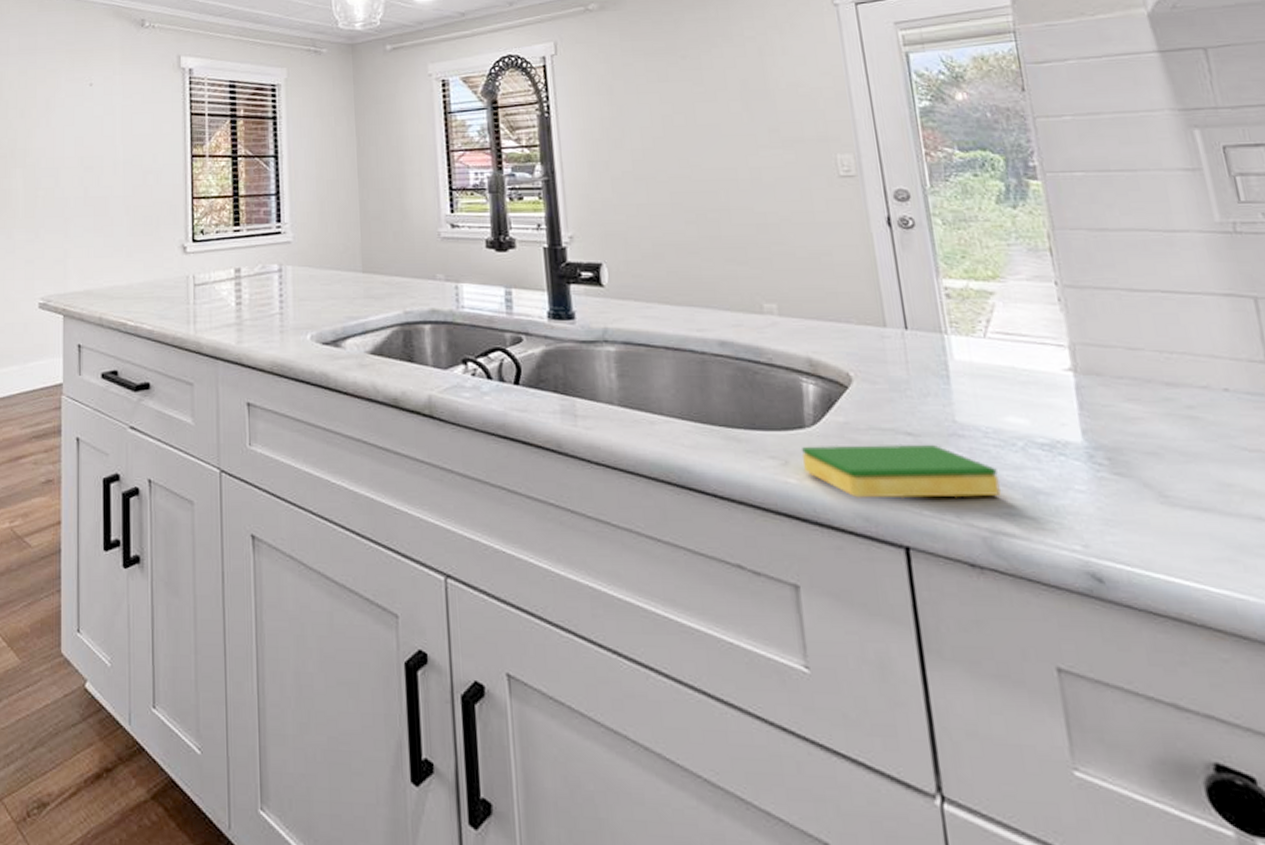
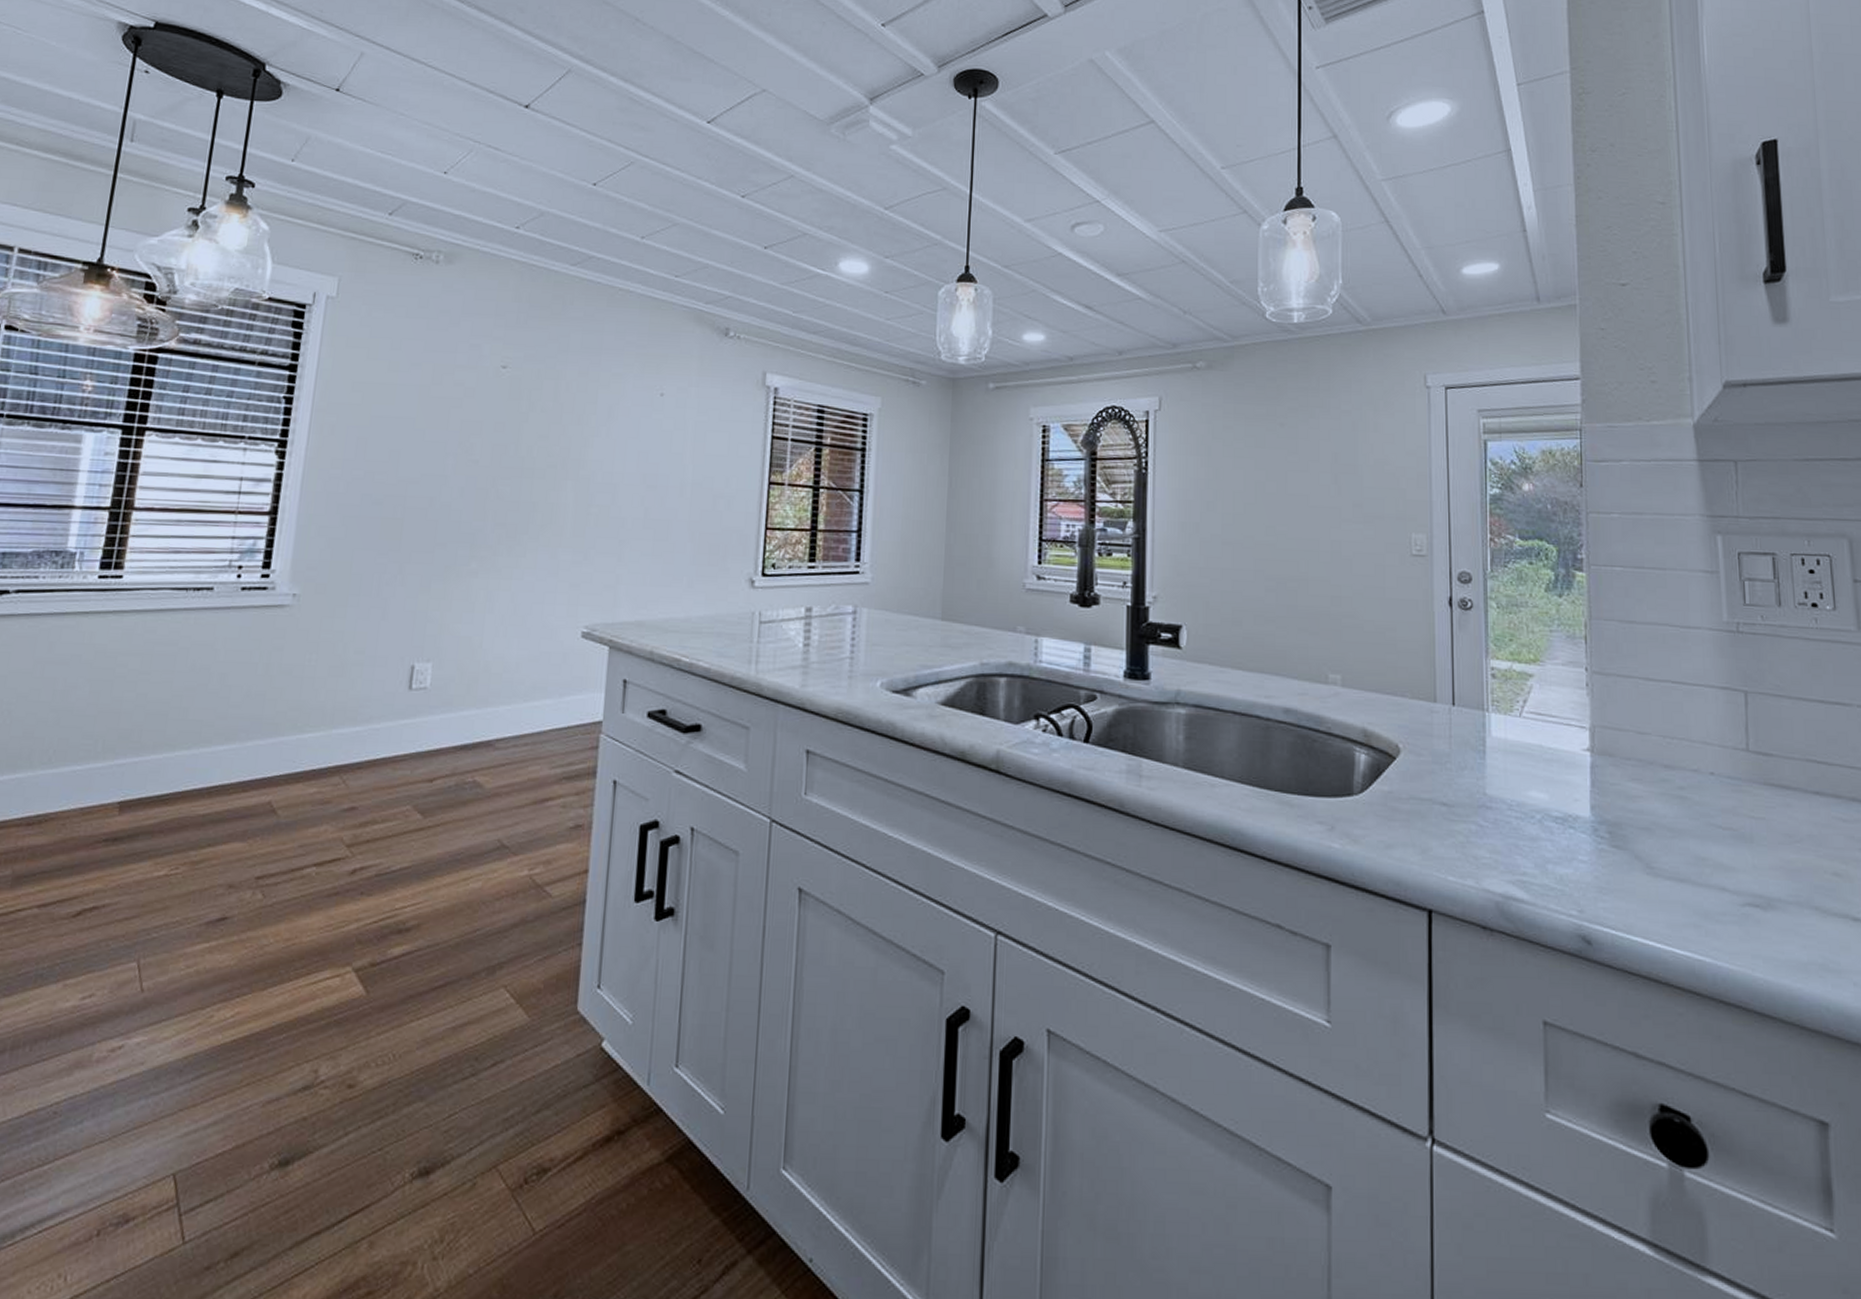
dish sponge: present [802,444,1001,499] -> none [1347,812,1517,865]

